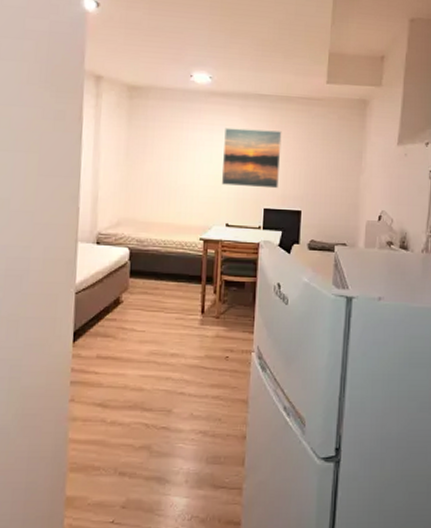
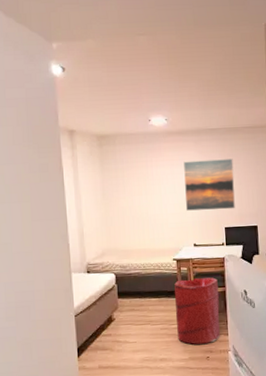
laundry hamper: none [194,263,249,341] -> present [174,277,220,345]

